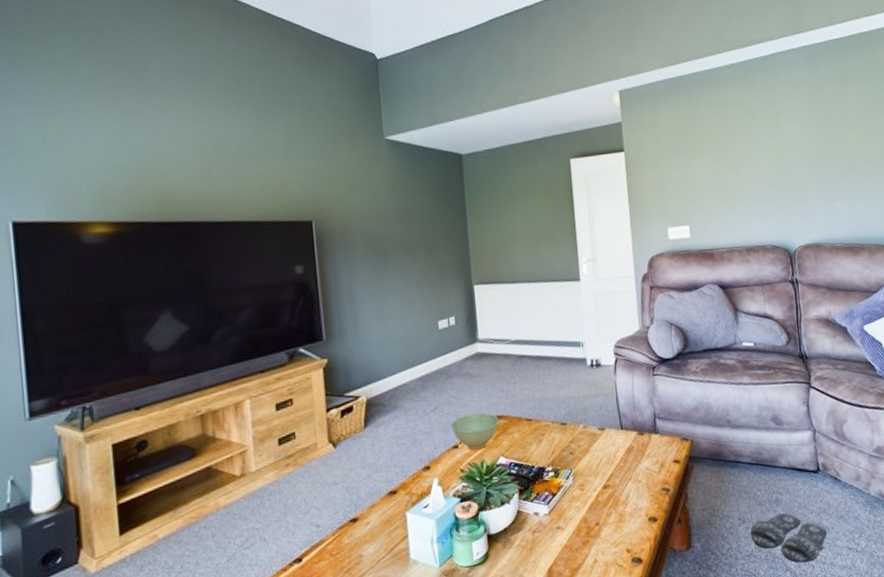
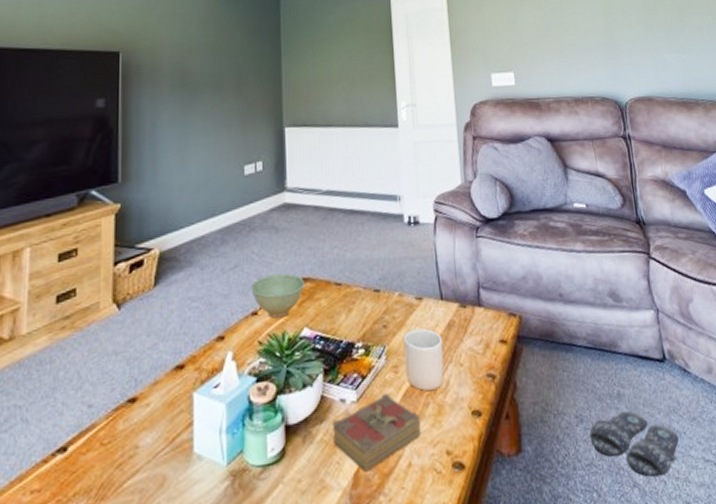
book: none [528,506,605,568] -> present [333,392,421,472]
mug: none [588,453,624,504] -> present [403,328,444,392]

